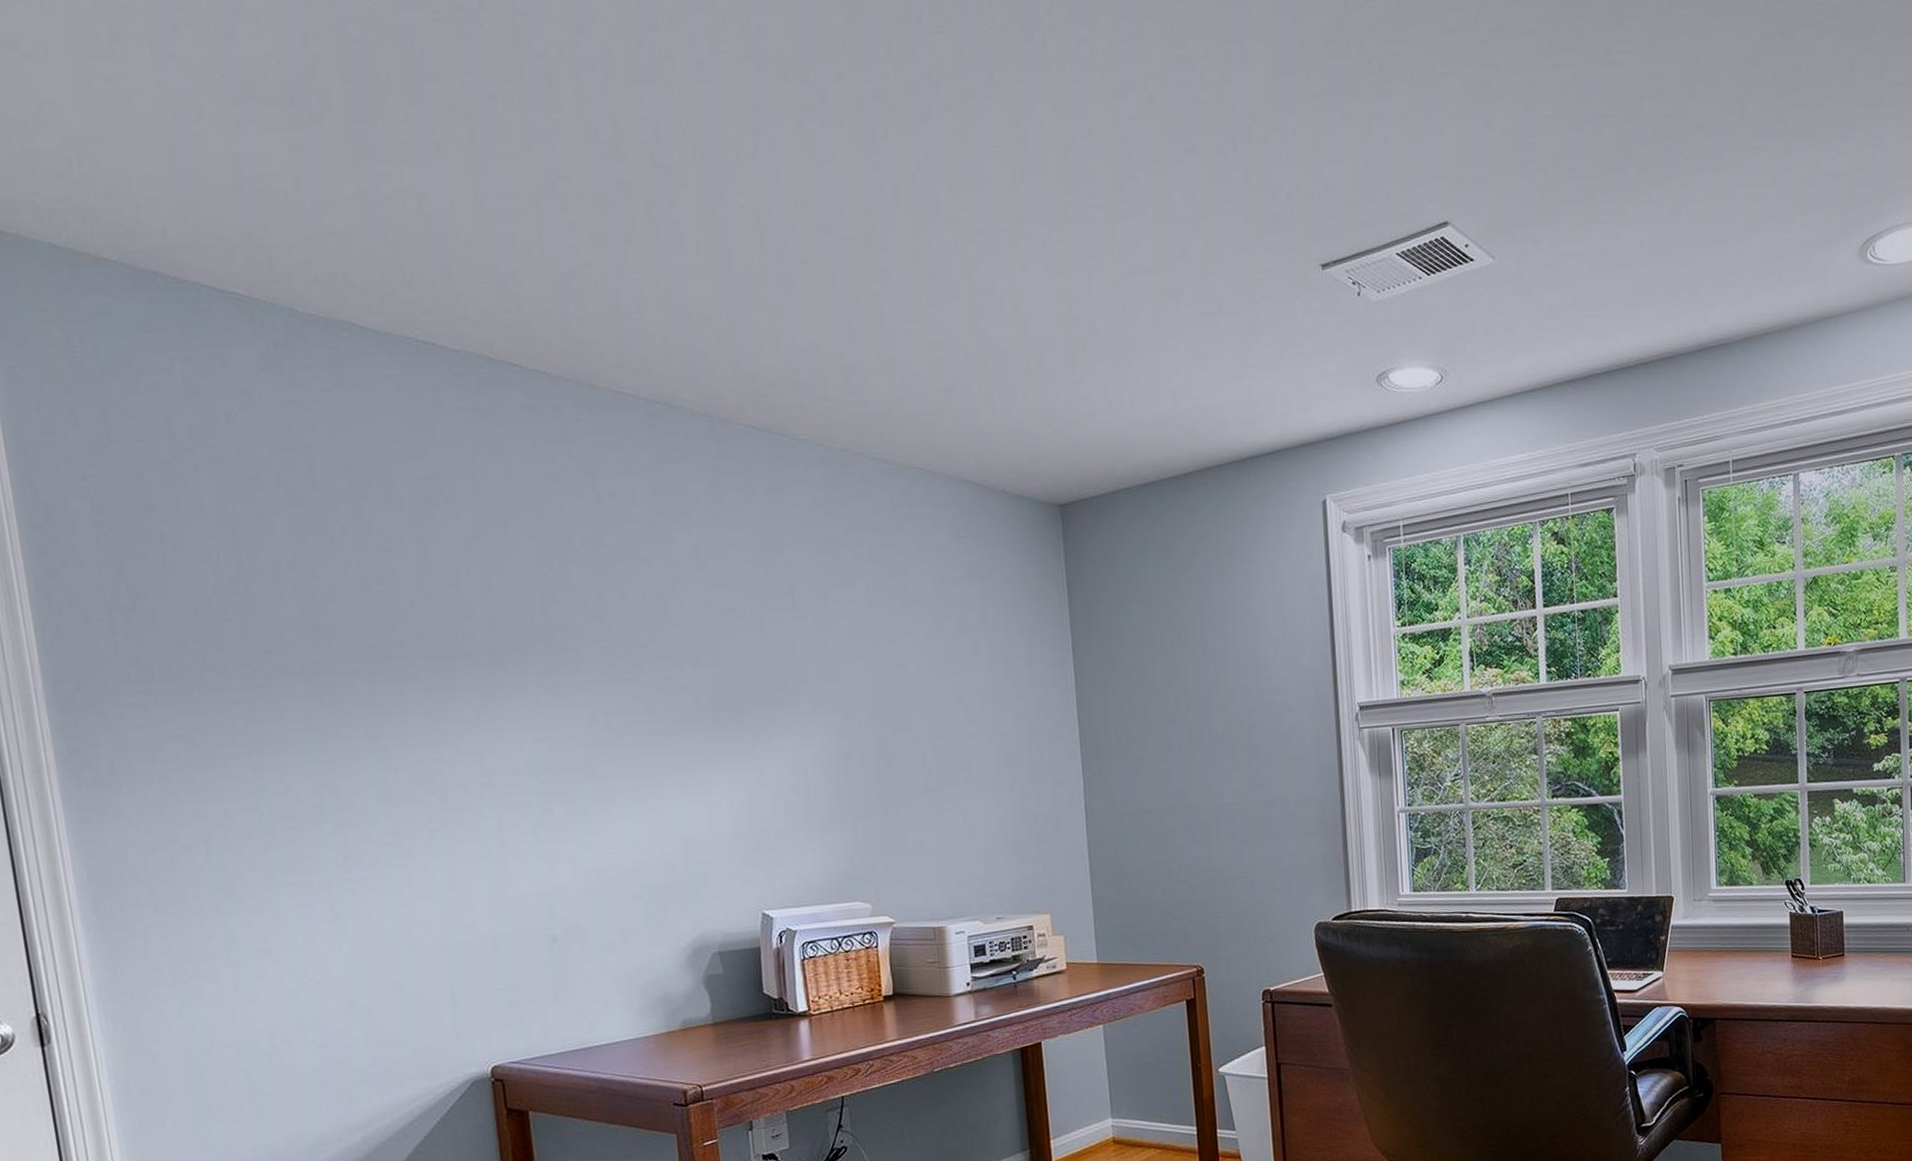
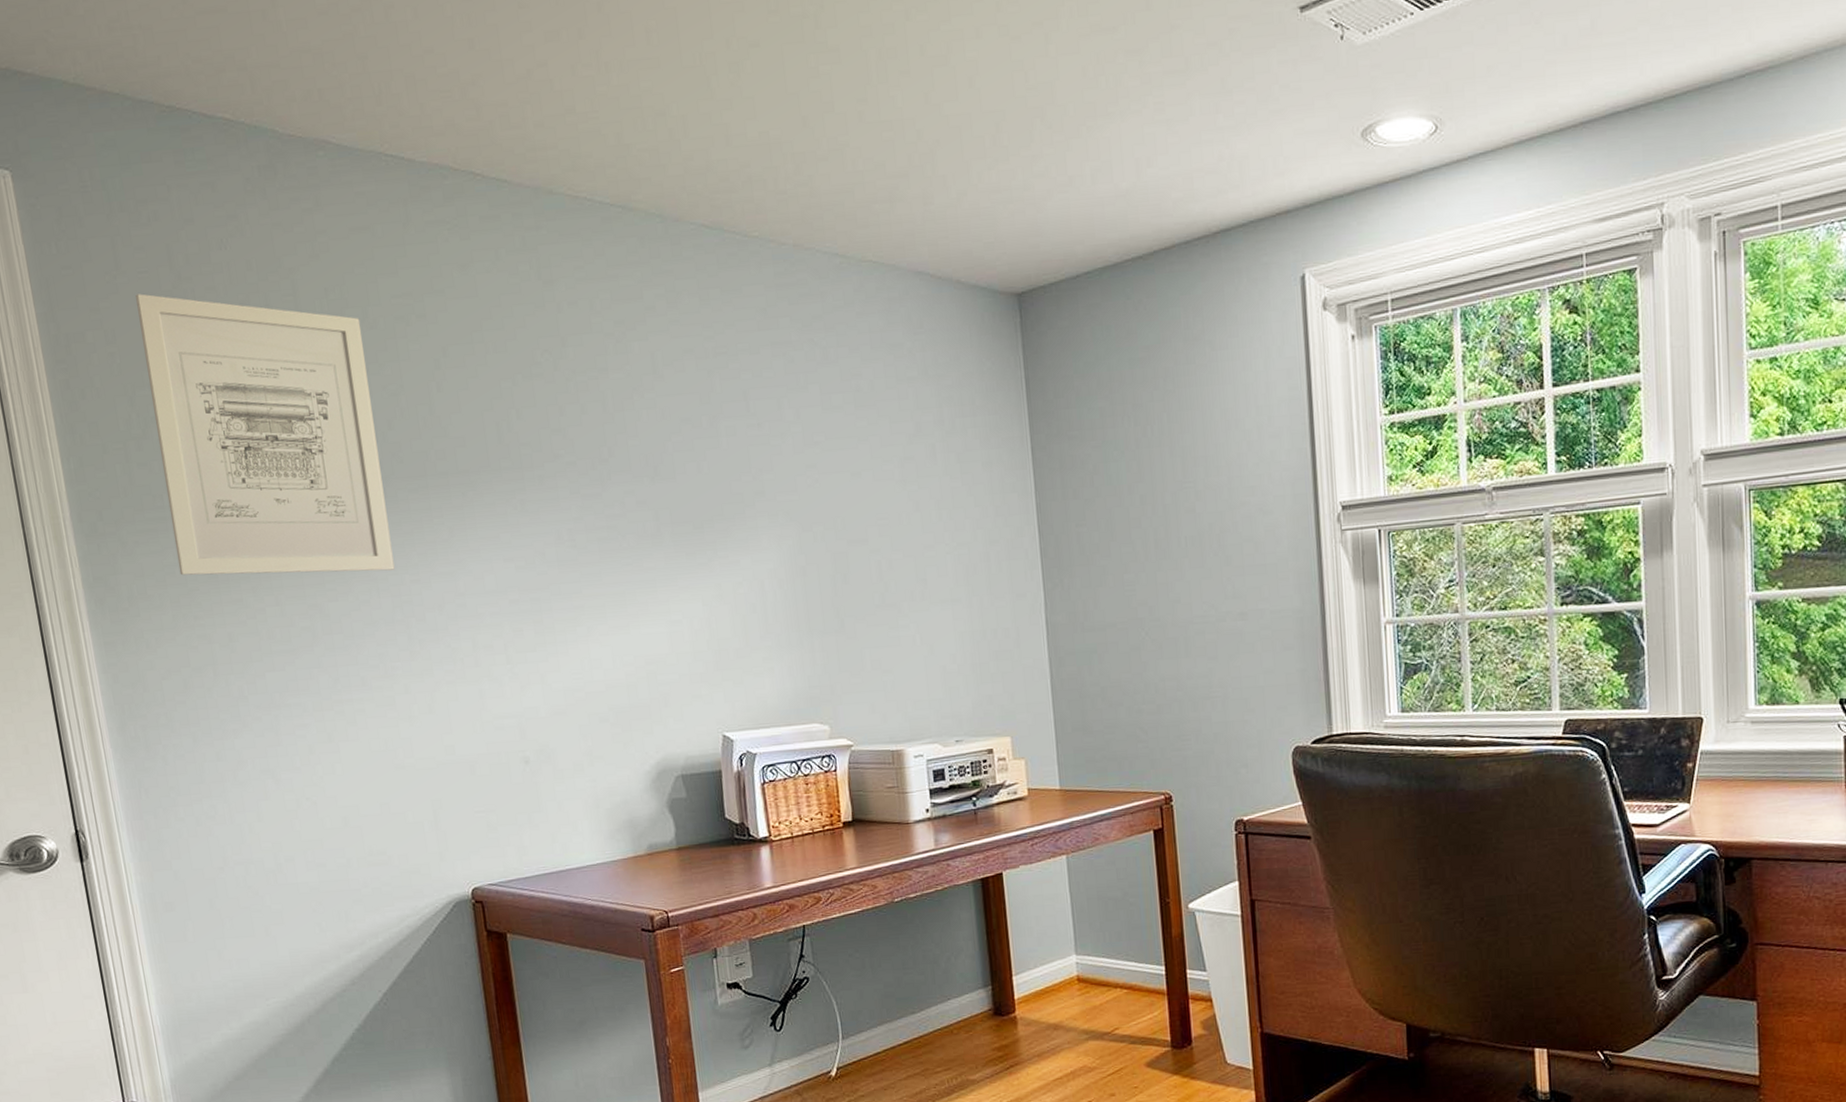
wall art: none [129,463,415,750] -> present [135,293,395,576]

